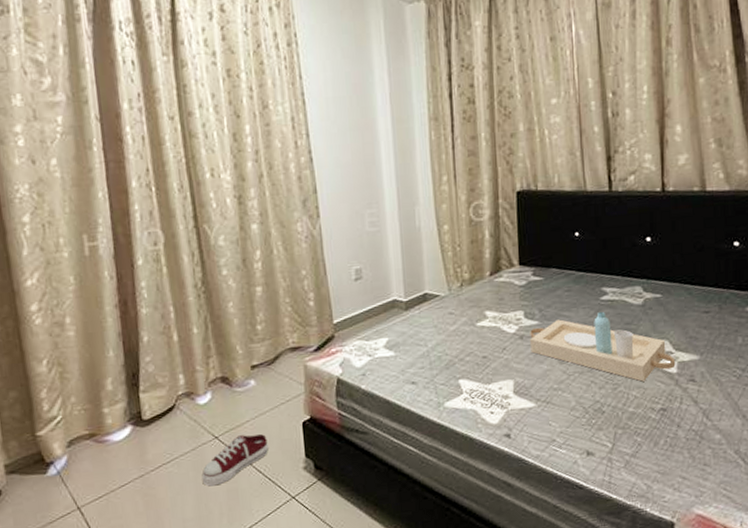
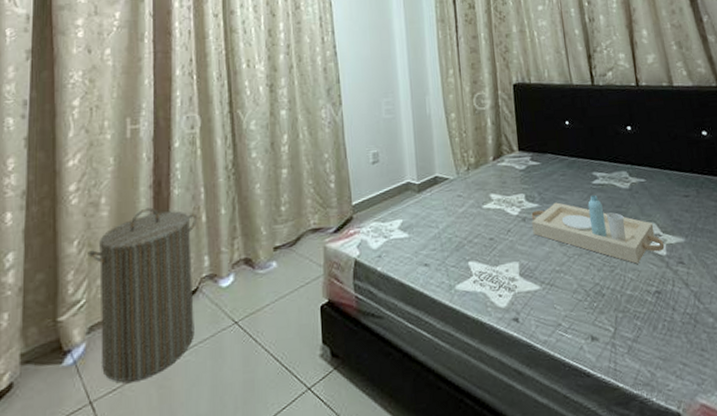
laundry hamper: none [58,327,175,491] -> present [87,207,197,383]
shoe: present [201,434,268,486] -> none [219,319,286,377]

